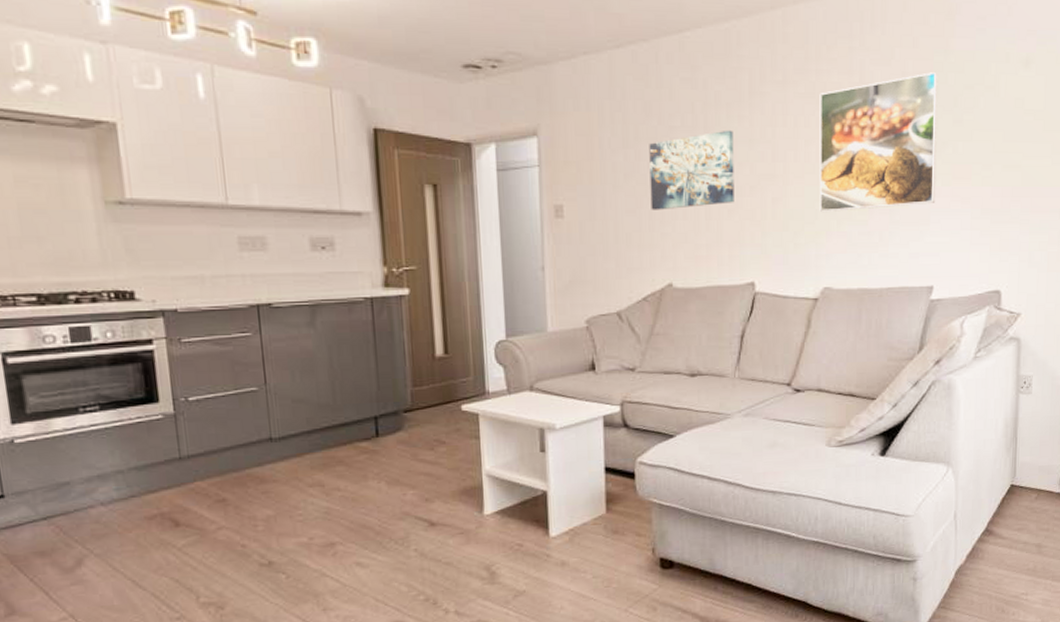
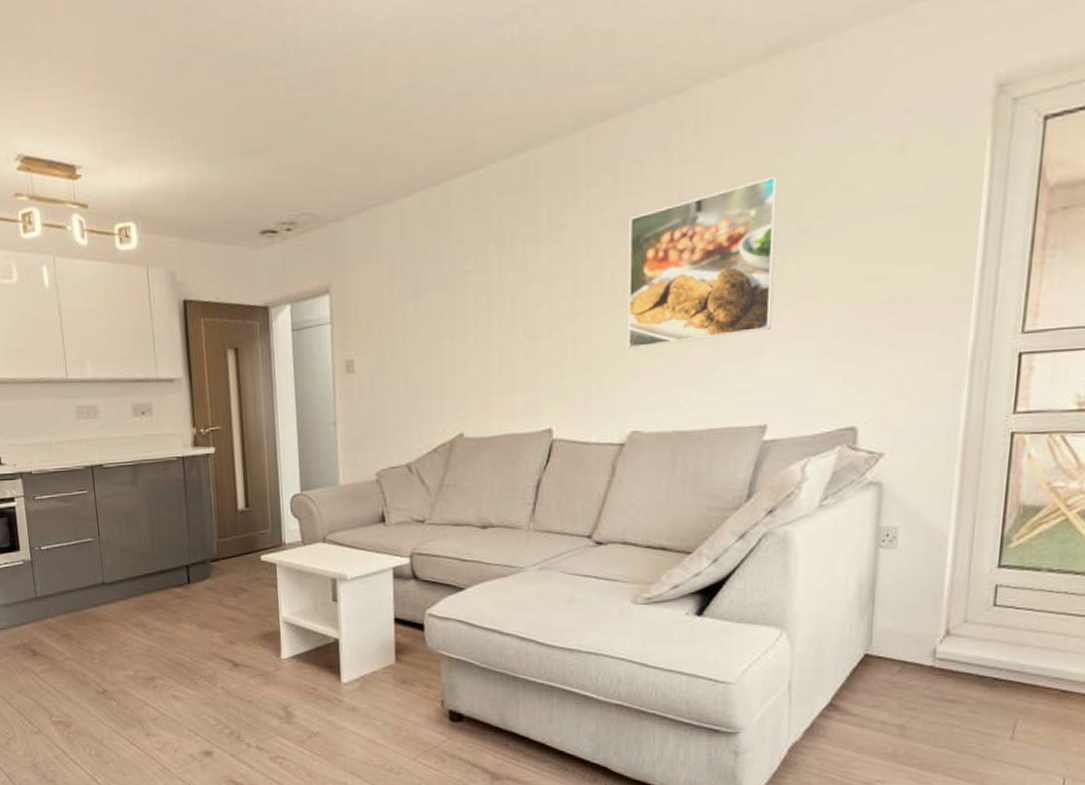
wall art: present [649,130,734,210] -> none [440,268,530,360]

